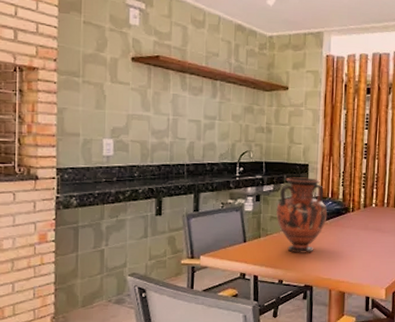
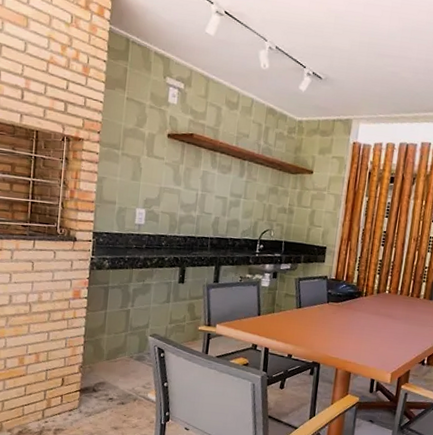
vase: present [276,177,328,253] -> none [291,258,341,332]

